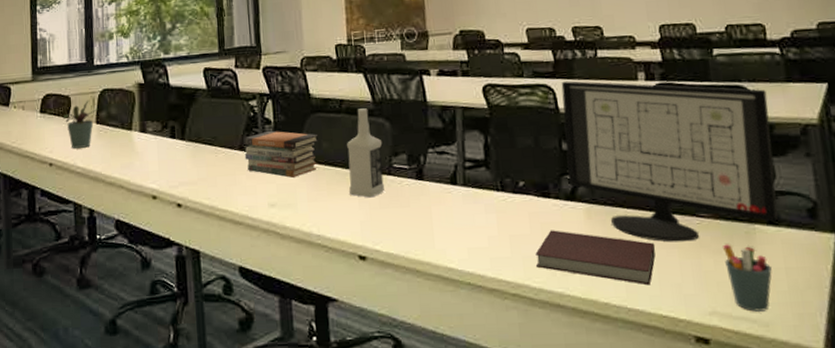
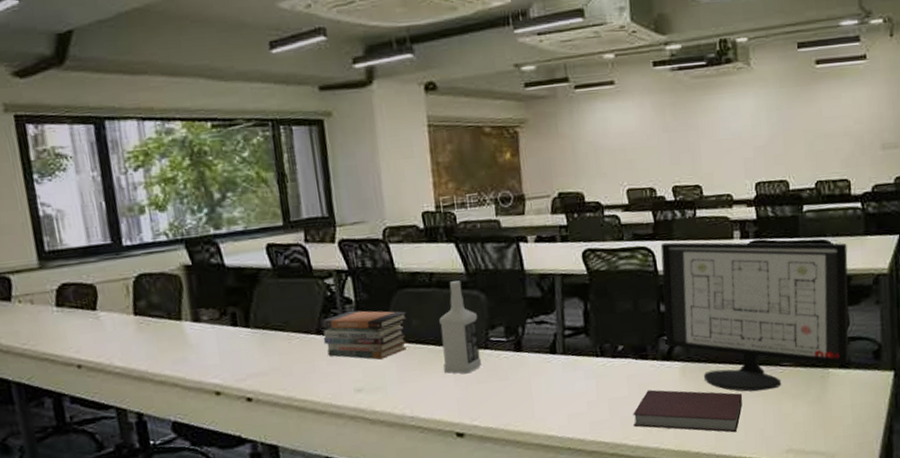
potted plant: present [62,99,98,148] -> none [88,287,135,346]
pen holder: present [723,244,772,312] -> none [801,388,840,446]

